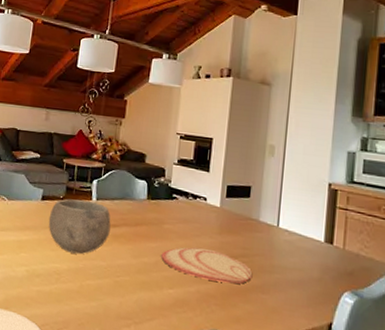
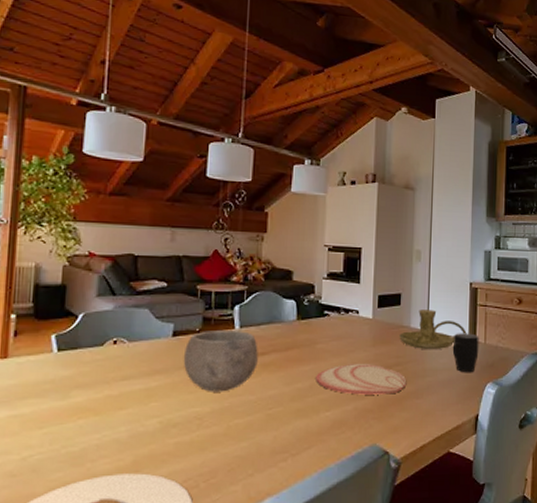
candle holder: none [247,204,323,248] -> present [399,309,467,349]
mug: none [304,233,337,278] -> present [452,333,479,373]

